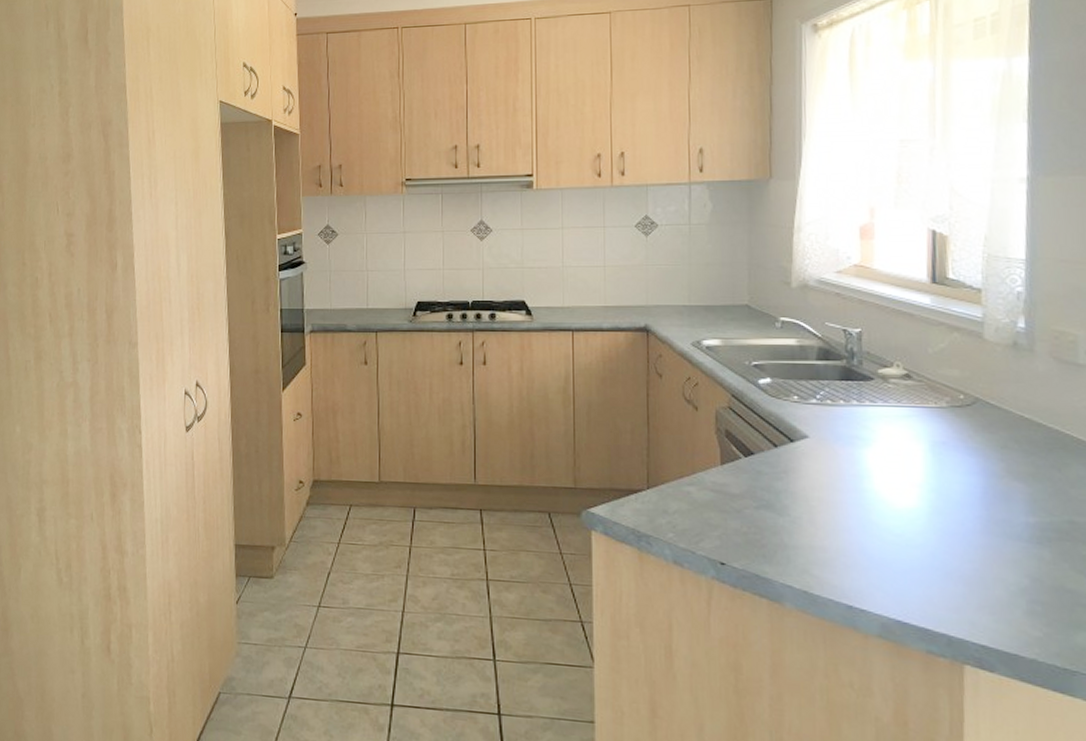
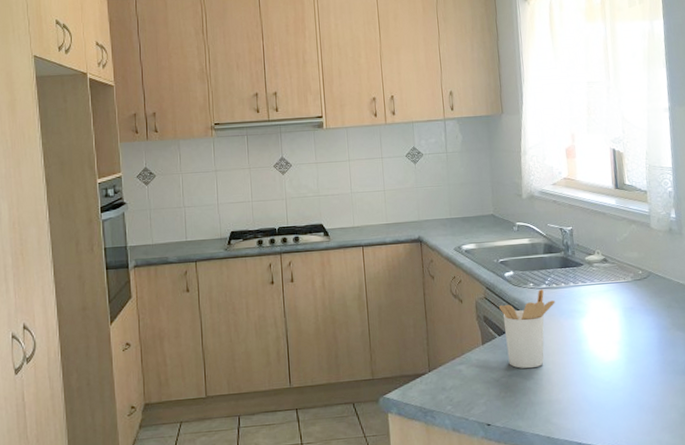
utensil holder: none [748,404,828,503] -> present [499,289,555,369]

